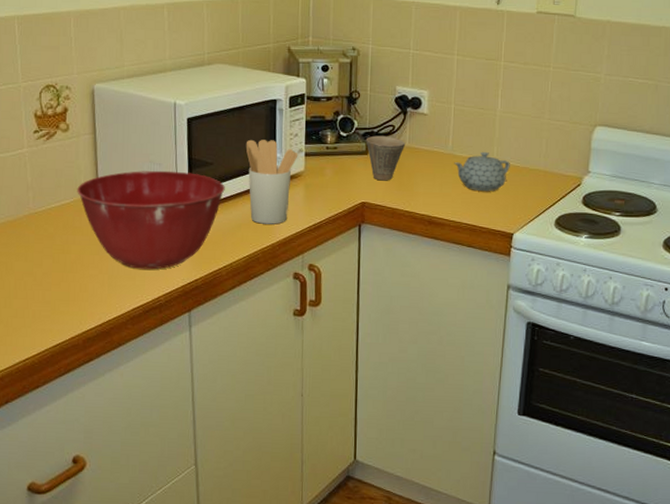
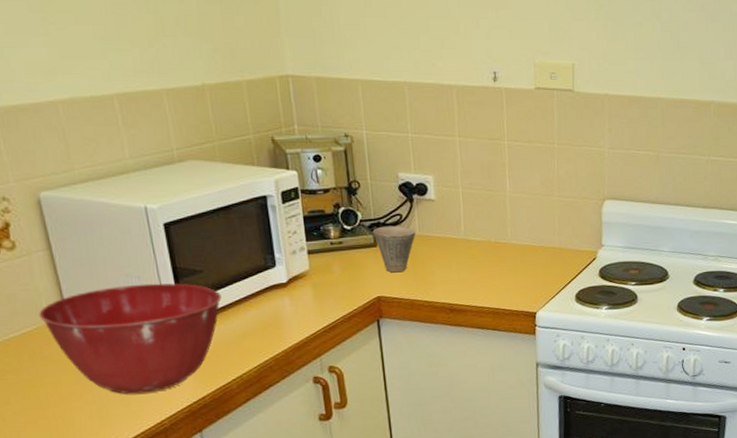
utensil holder: present [245,139,298,225] -> none [238,240,301,331]
teapot: present [454,151,510,192] -> none [469,233,526,274]

